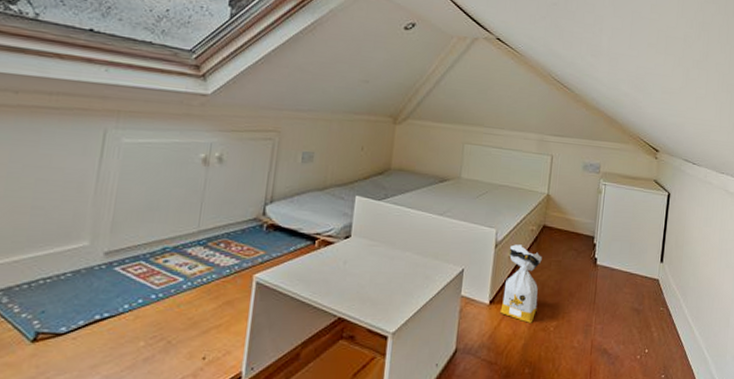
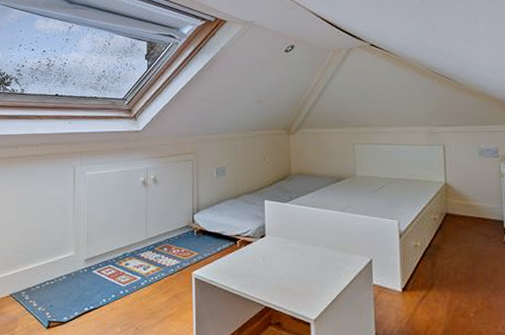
bag: present [500,244,542,323] -> none [414,233,453,309]

